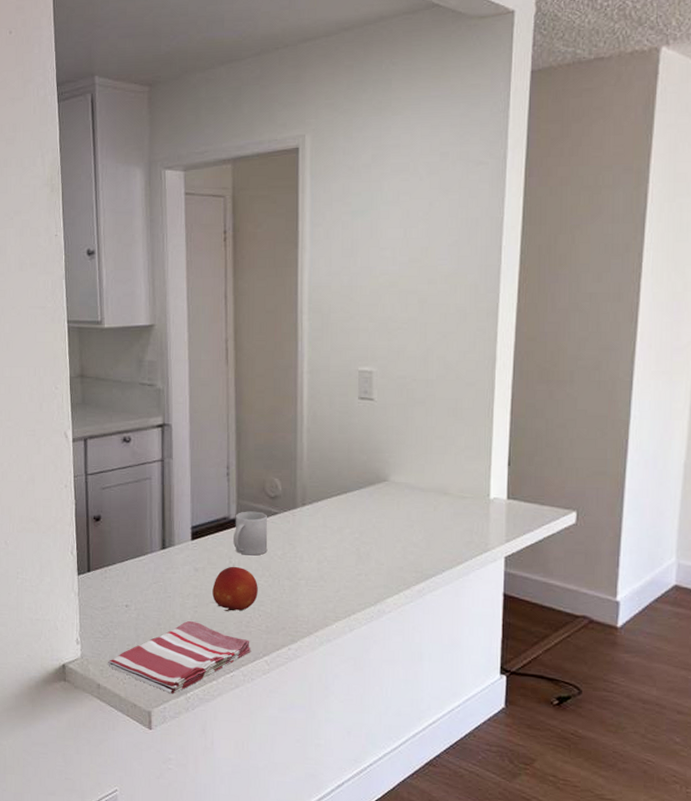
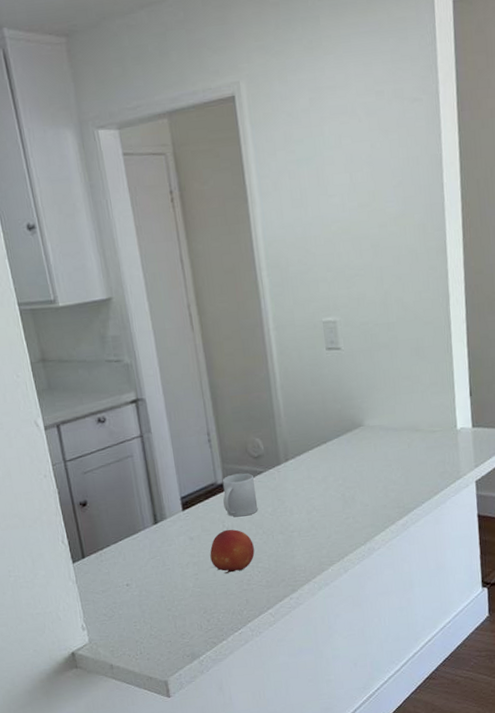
dish towel: present [108,620,251,694] -> none [117,588,256,661]

